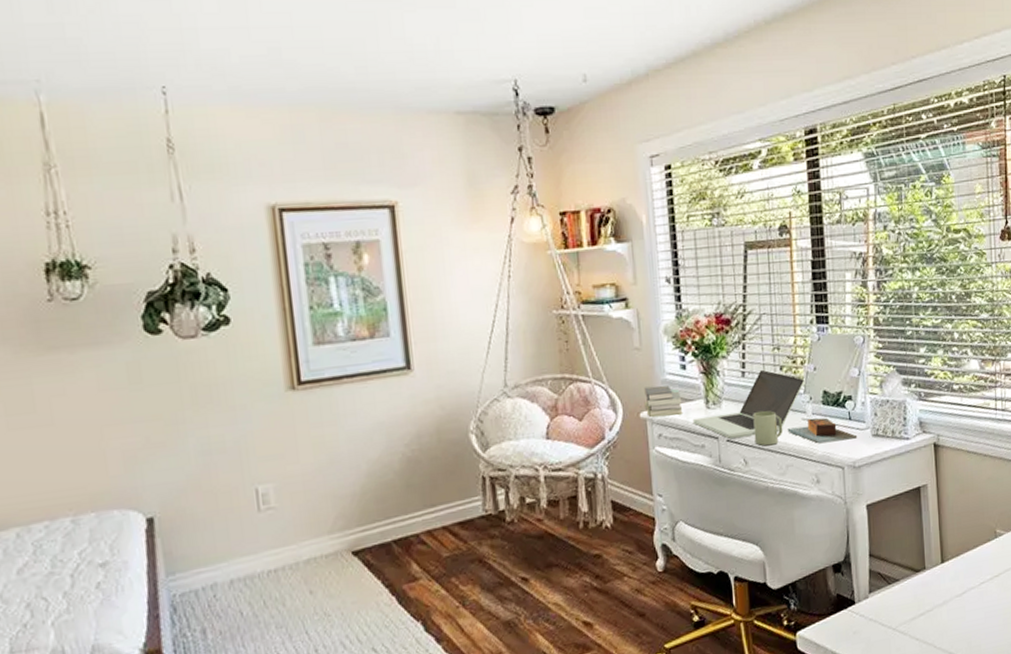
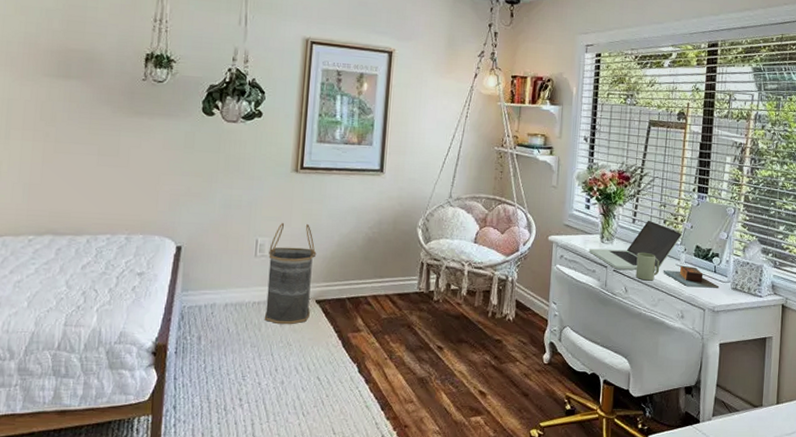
basket: none [275,454,348,592] -> present [264,223,317,324]
books: present [644,385,683,417] -> none [553,217,583,243]

